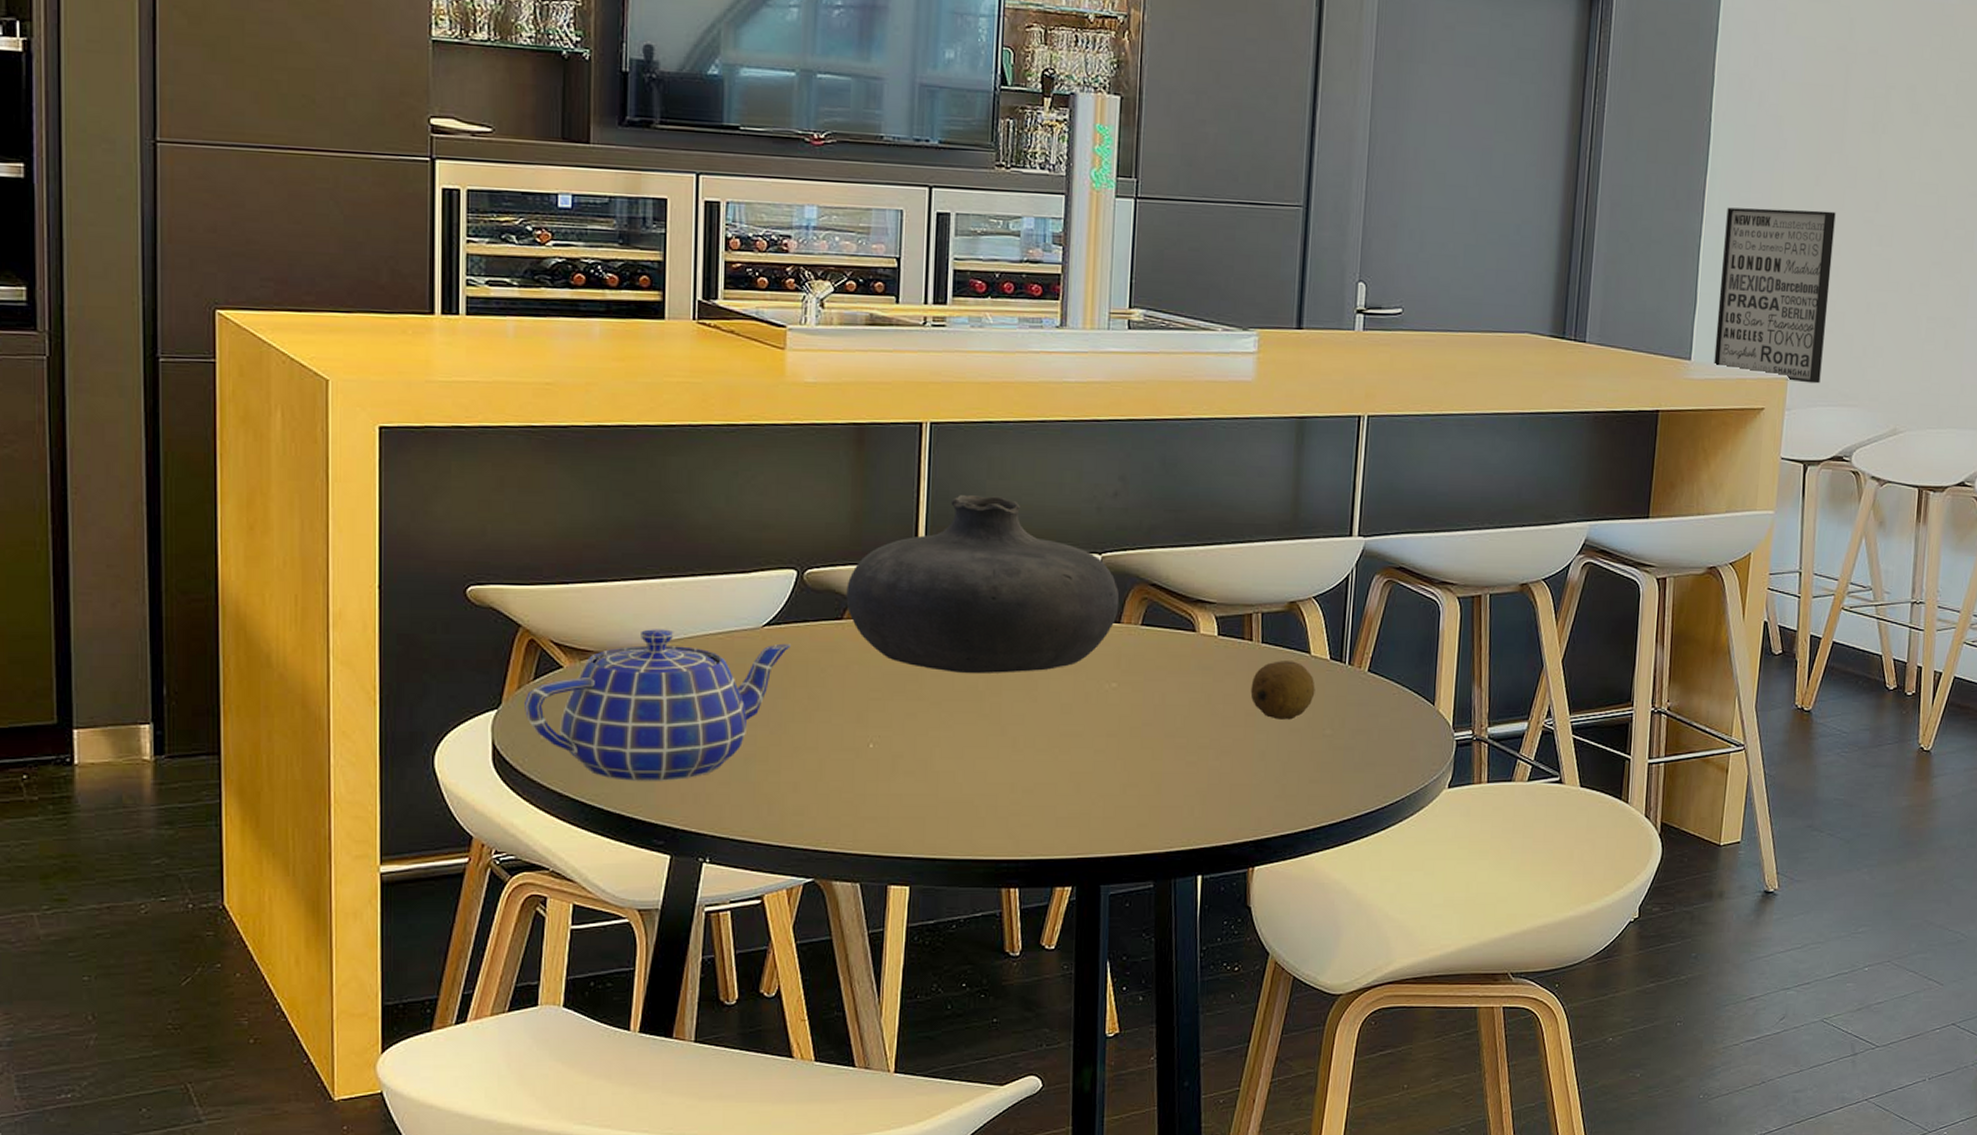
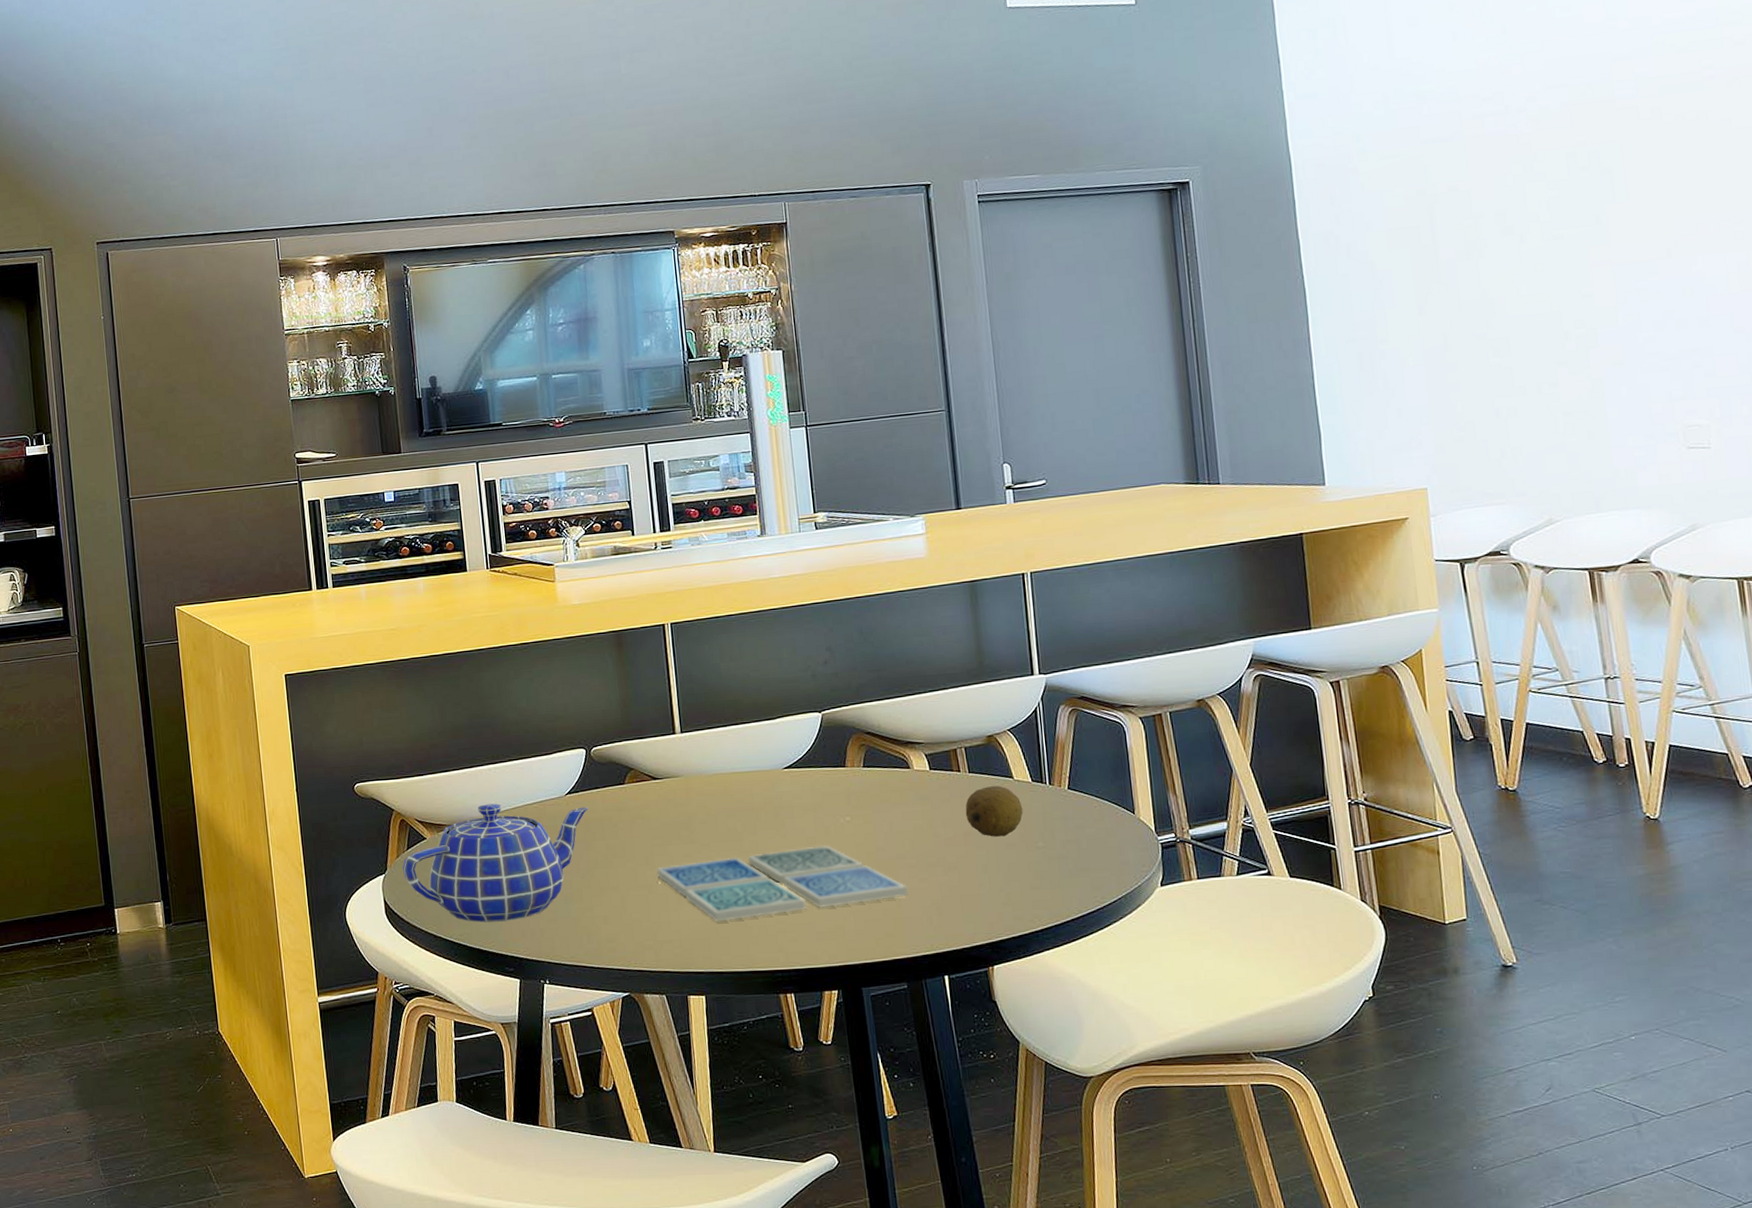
vase: present [846,495,1120,673] -> none [624,674,843,819]
drink coaster: none [869,715,1172,798] -> present [657,845,909,922]
wall art: present [1714,207,1836,384] -> none [1335,334,1462,491]

